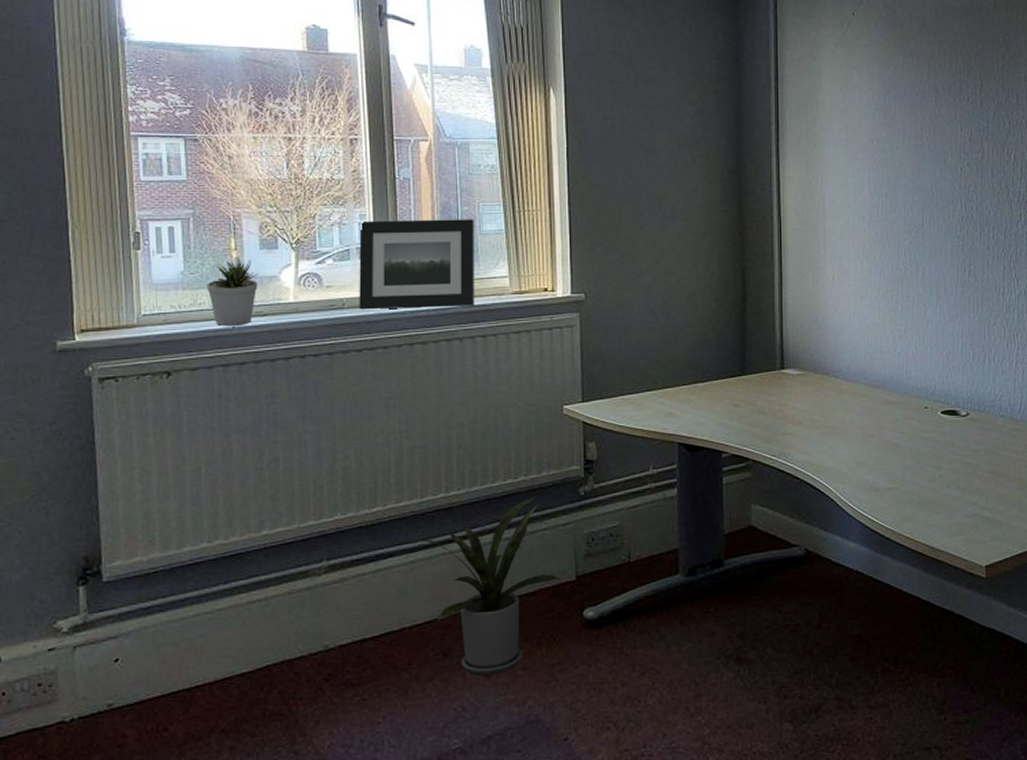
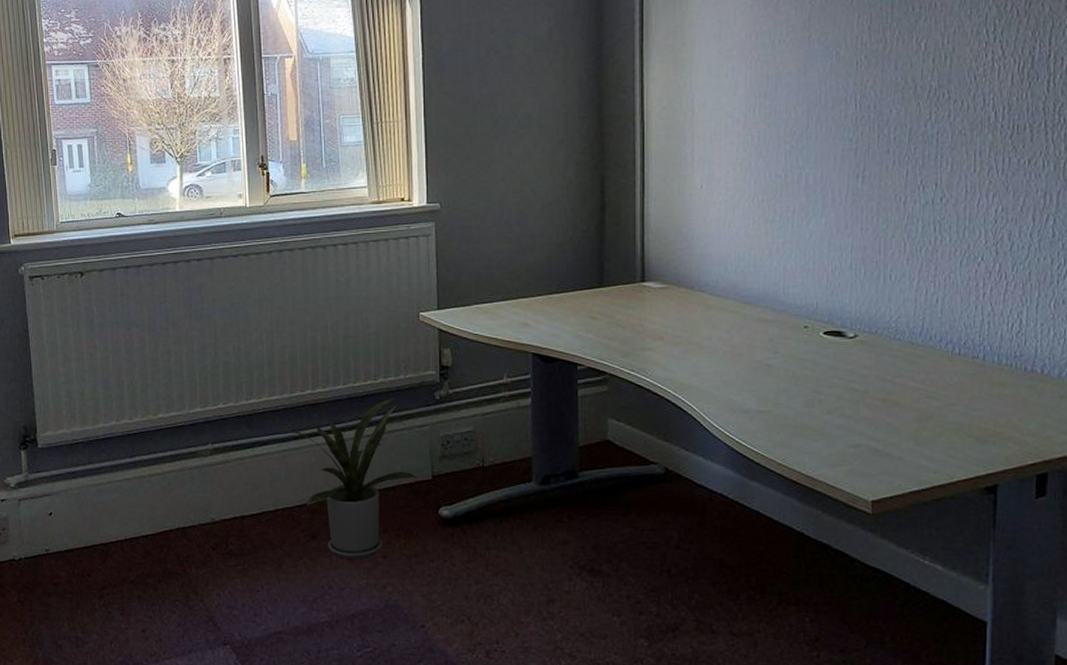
potted plant: present [207,256,258,327] -> none [109,170,150,233]
picture frame: present [359,219,475,310] -> none [233,131,337,219]

